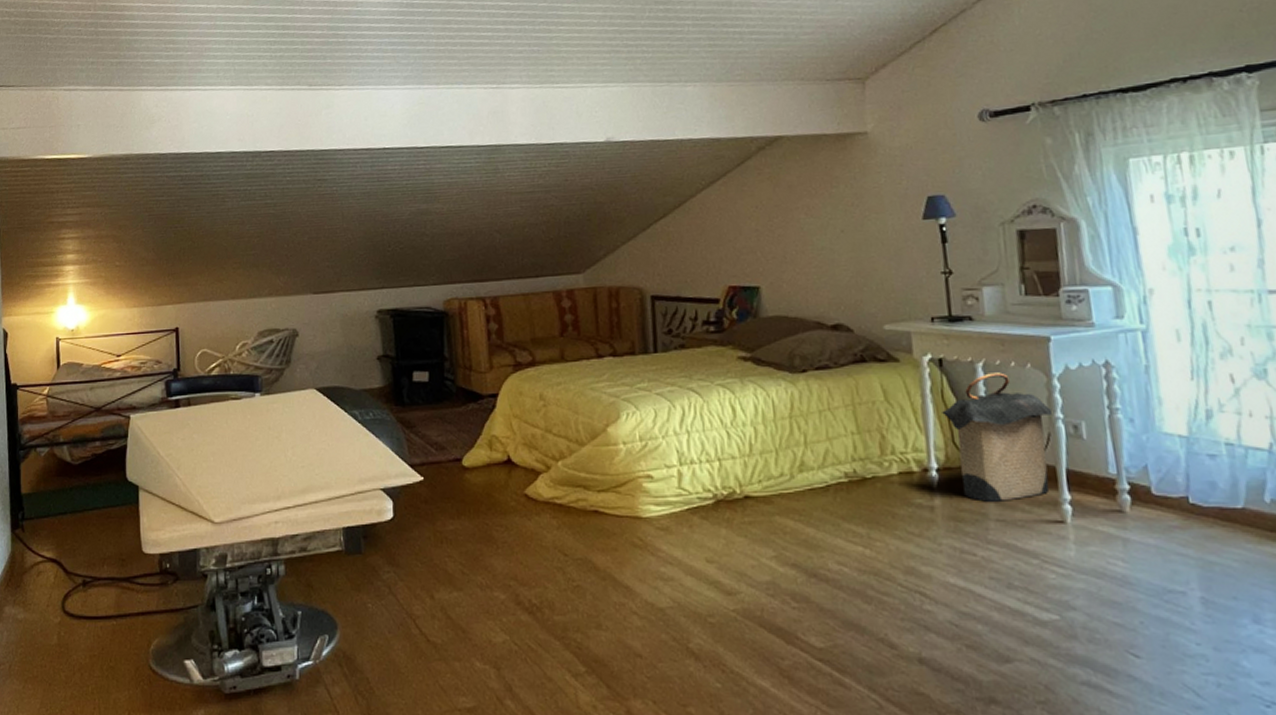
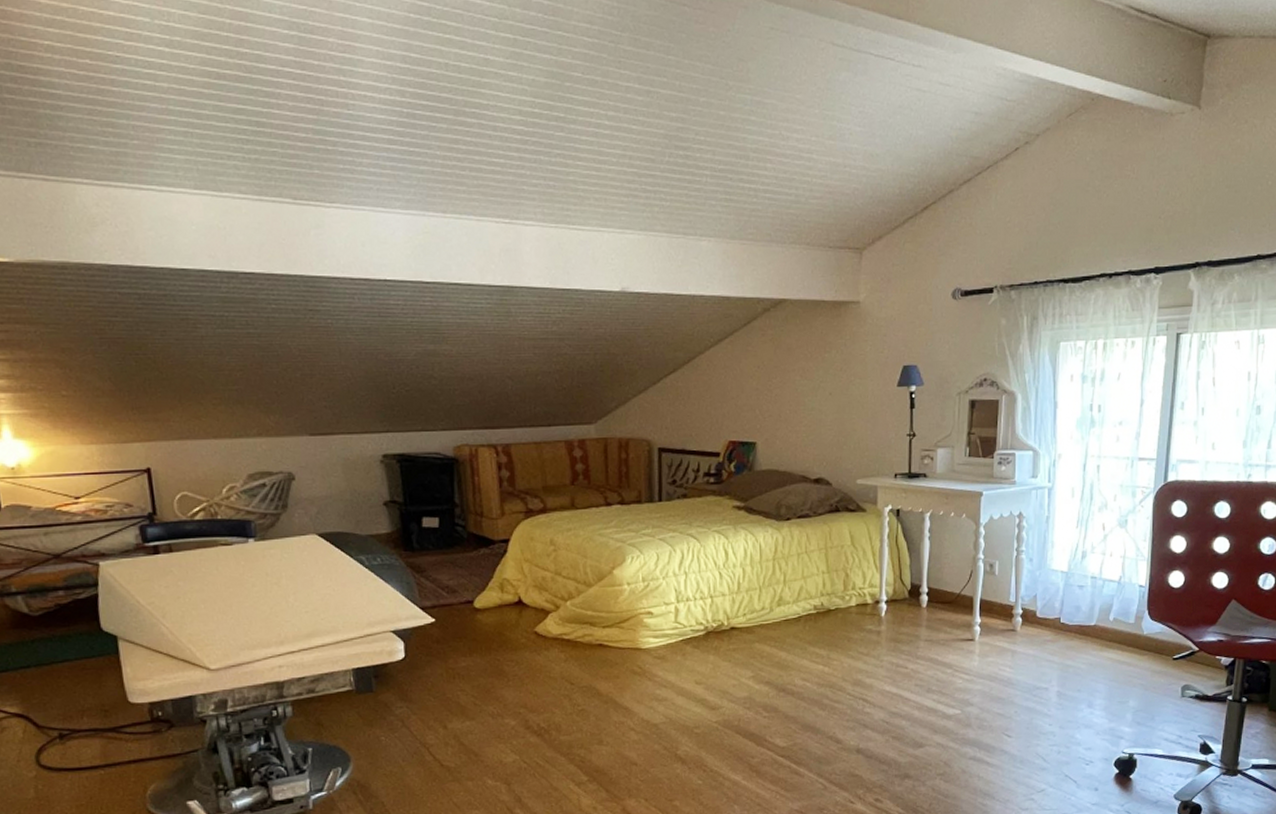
laundry hamper: present [942,372,1055,502] -> none [895,521,978,626]

